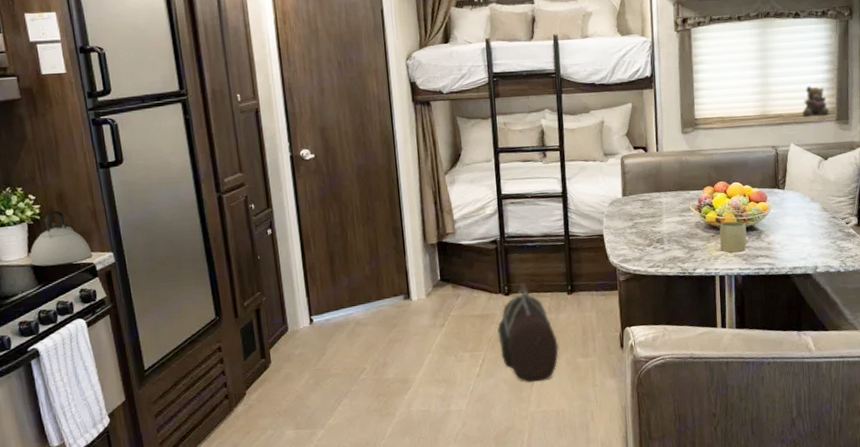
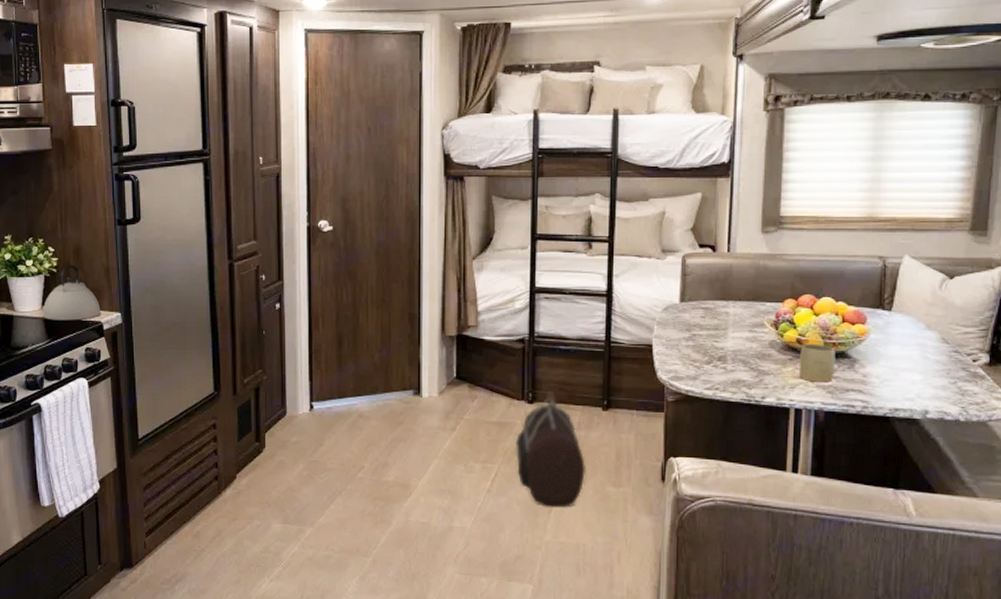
teddy bear: present [802,85,830,117] -> none [923,185,962,225]

